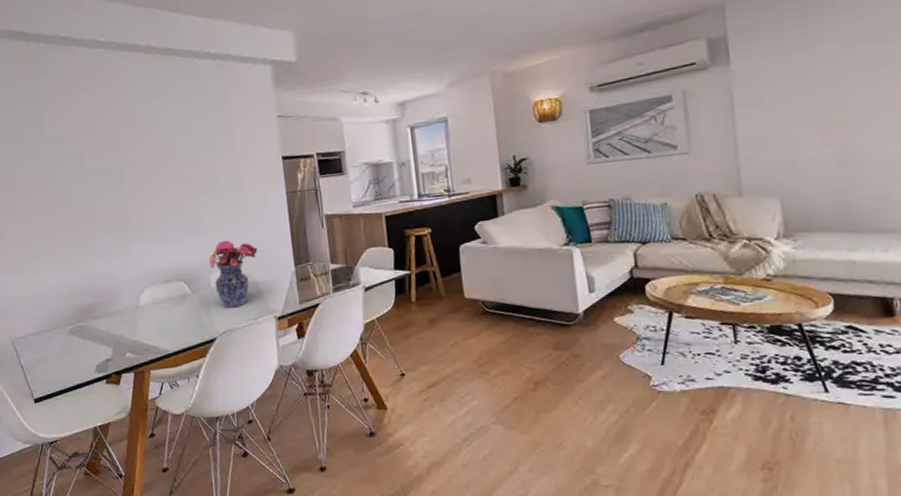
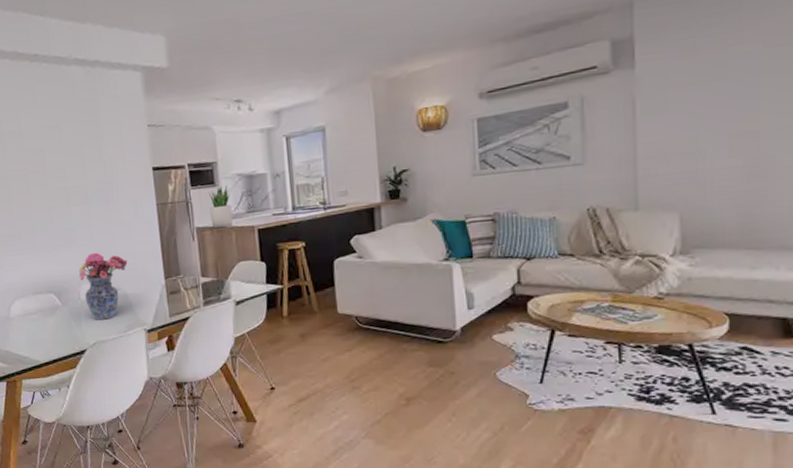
planter: none [336,174,361,216] -> present [208,185,233,229]

